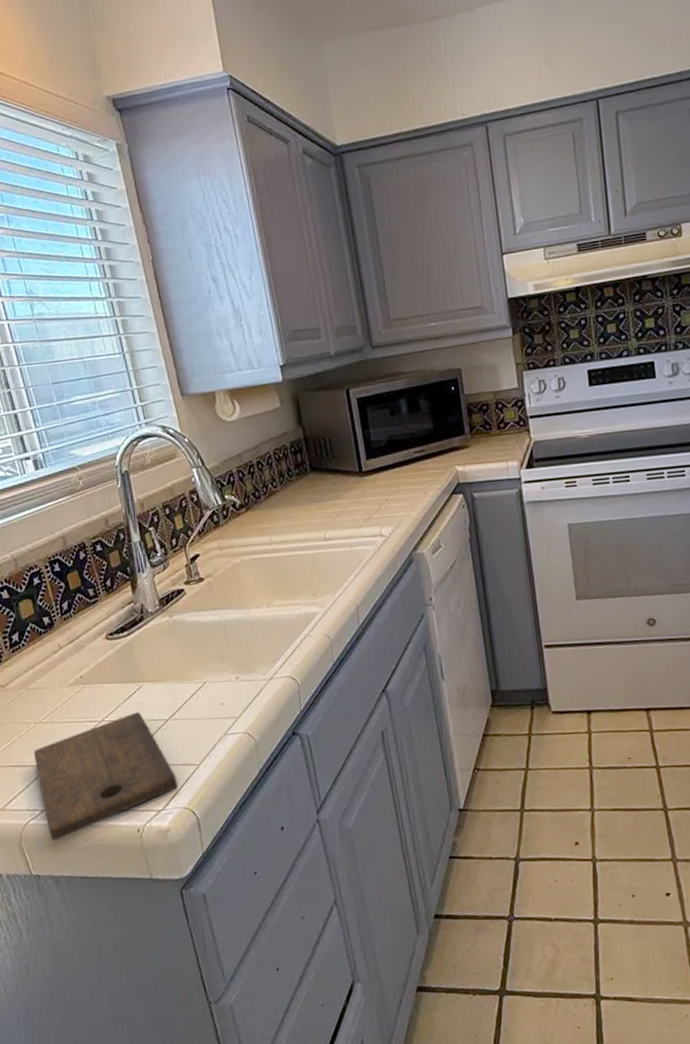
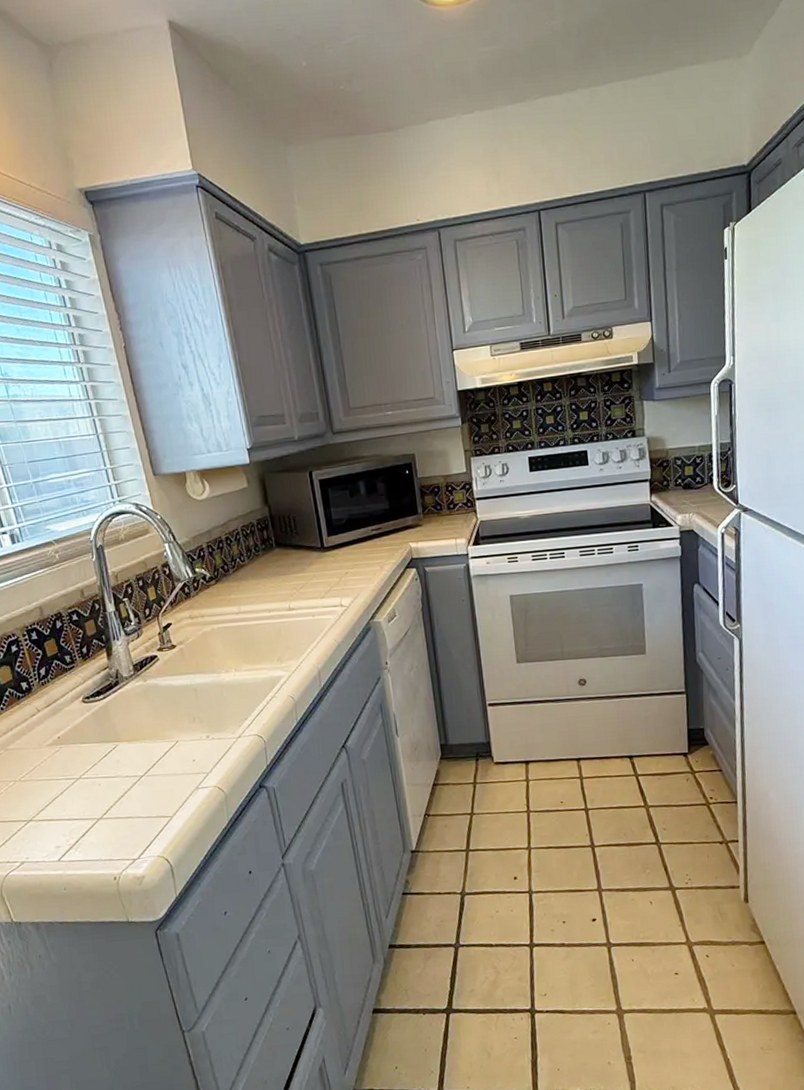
cutting board: present [34,712,177,841] -> none [14,769,152,890]

